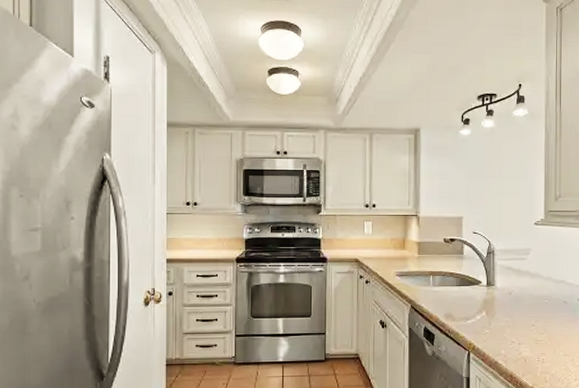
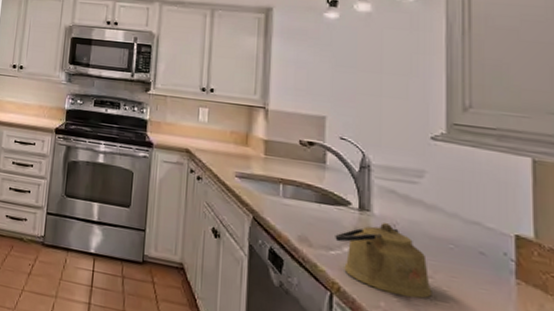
kettle: none [471,293,534,343] -> present [335,223,432,299]

